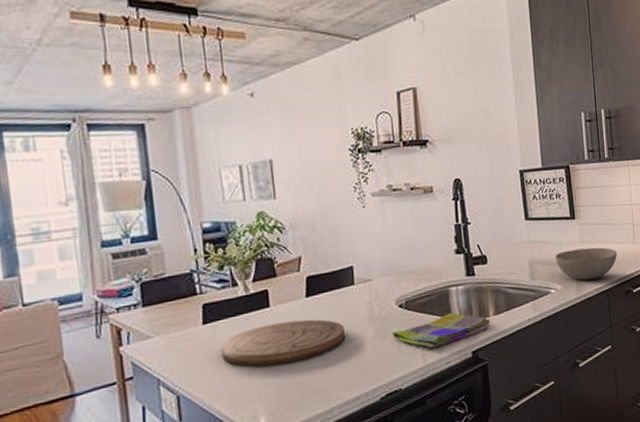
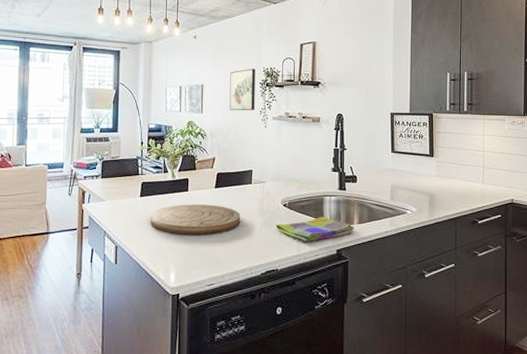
wall art: none [307,130,347,191] -> present [229,68,256,111]
bowl: present [555,247,618,281] -> none [413,181,467,207]

